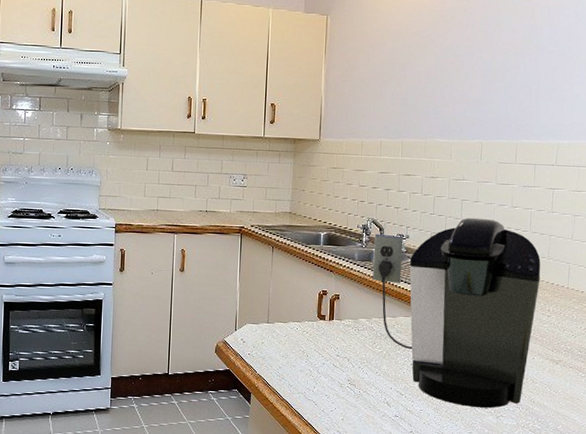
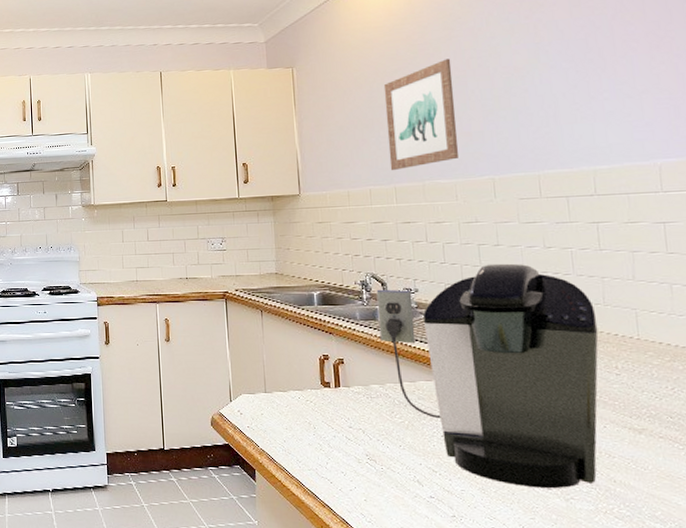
wall art: none [400,28,463,127] -> present [383,58,459,171]

